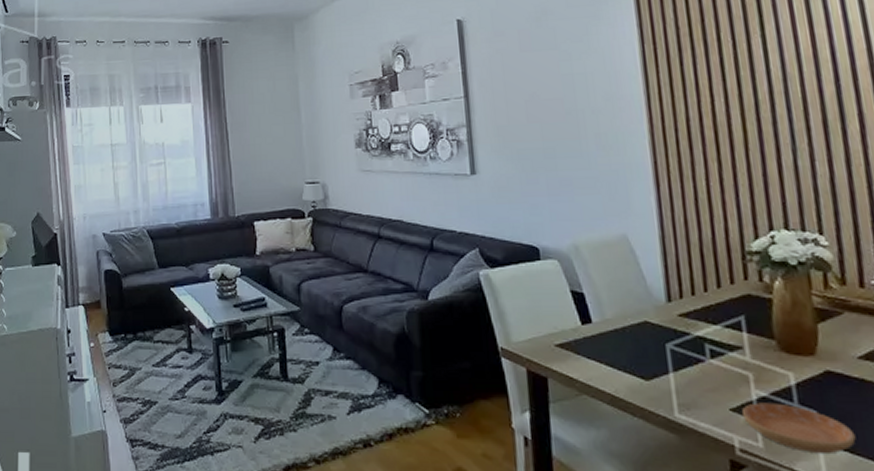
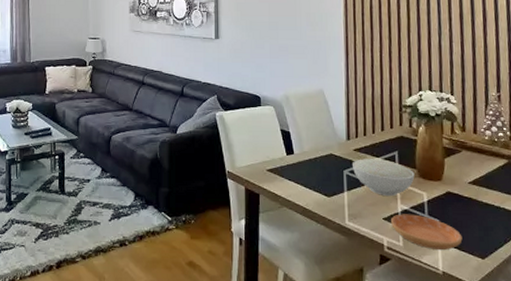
bowl: none [678,327,774,377] -> present [353,159,415,196]

